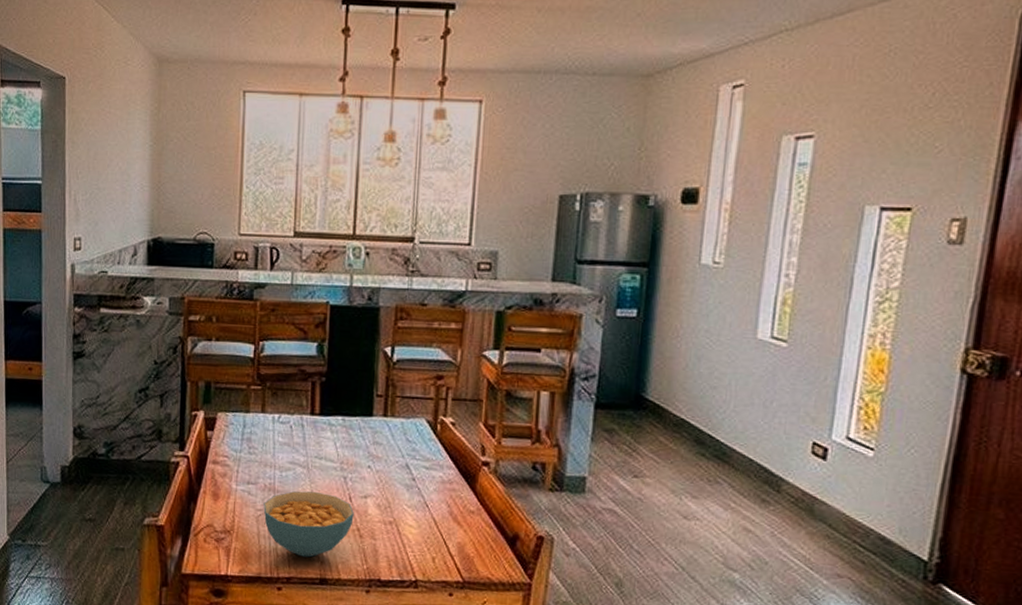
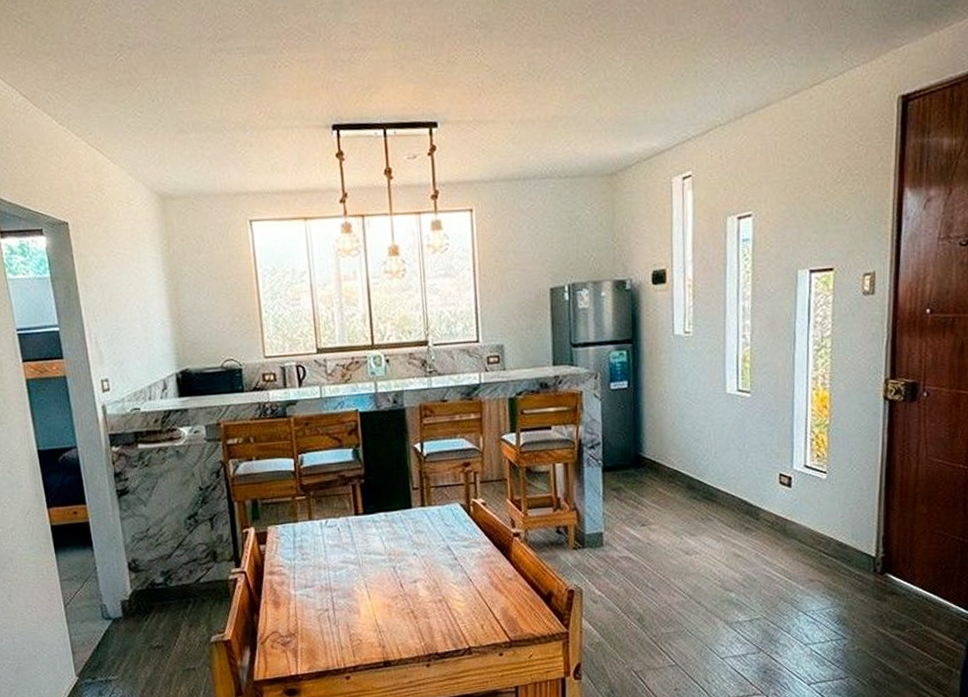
cereal bowl: present [263,491,354,558] -> none [323,584,407,645]

